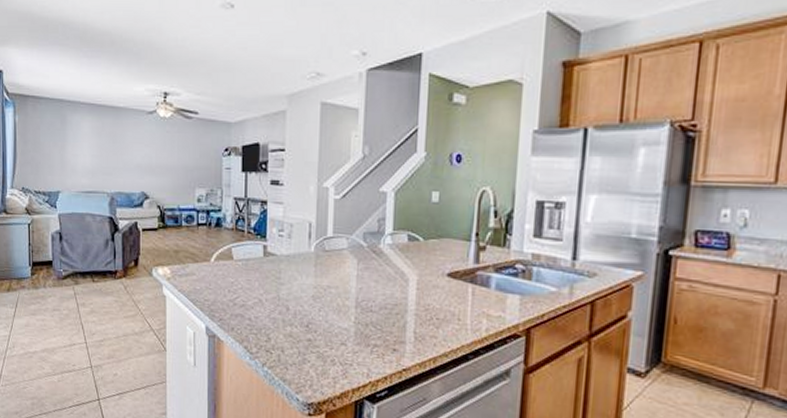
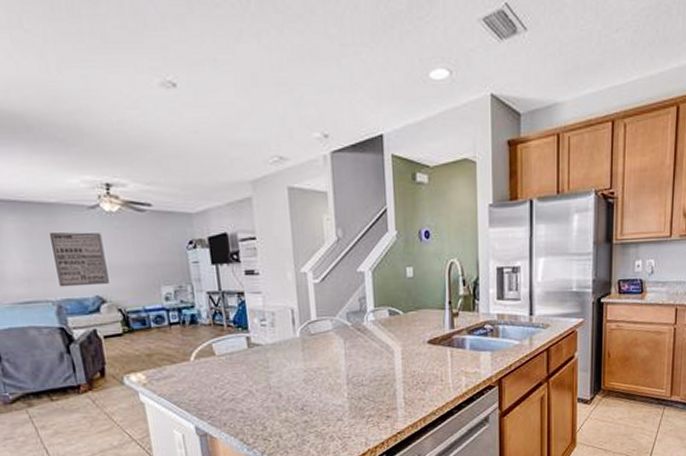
wall art: none [115,133,154,182] -> present [50,232,109,288]

